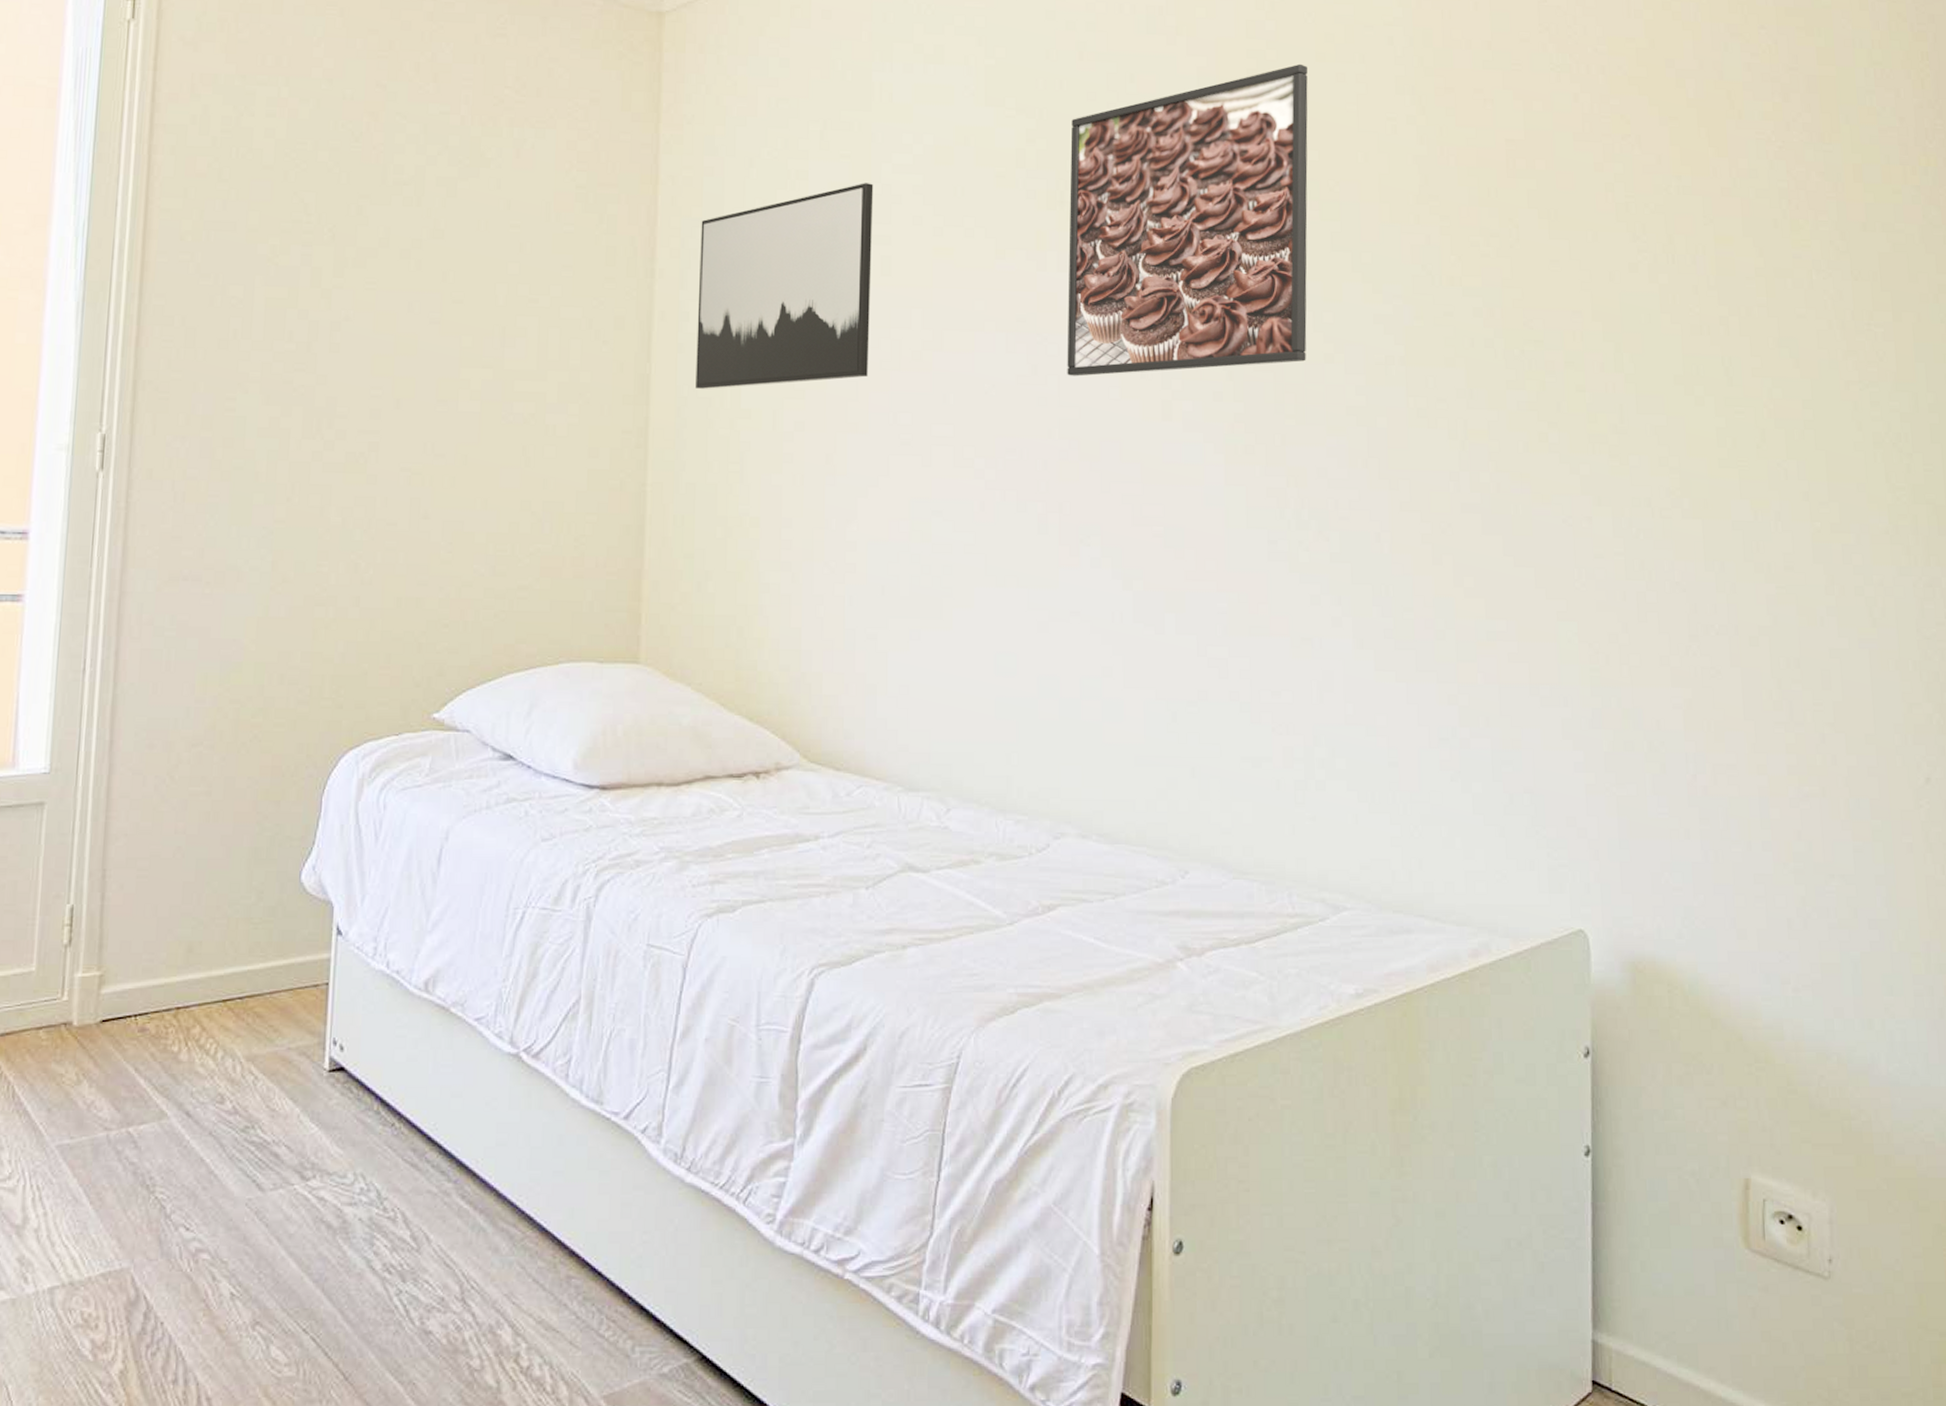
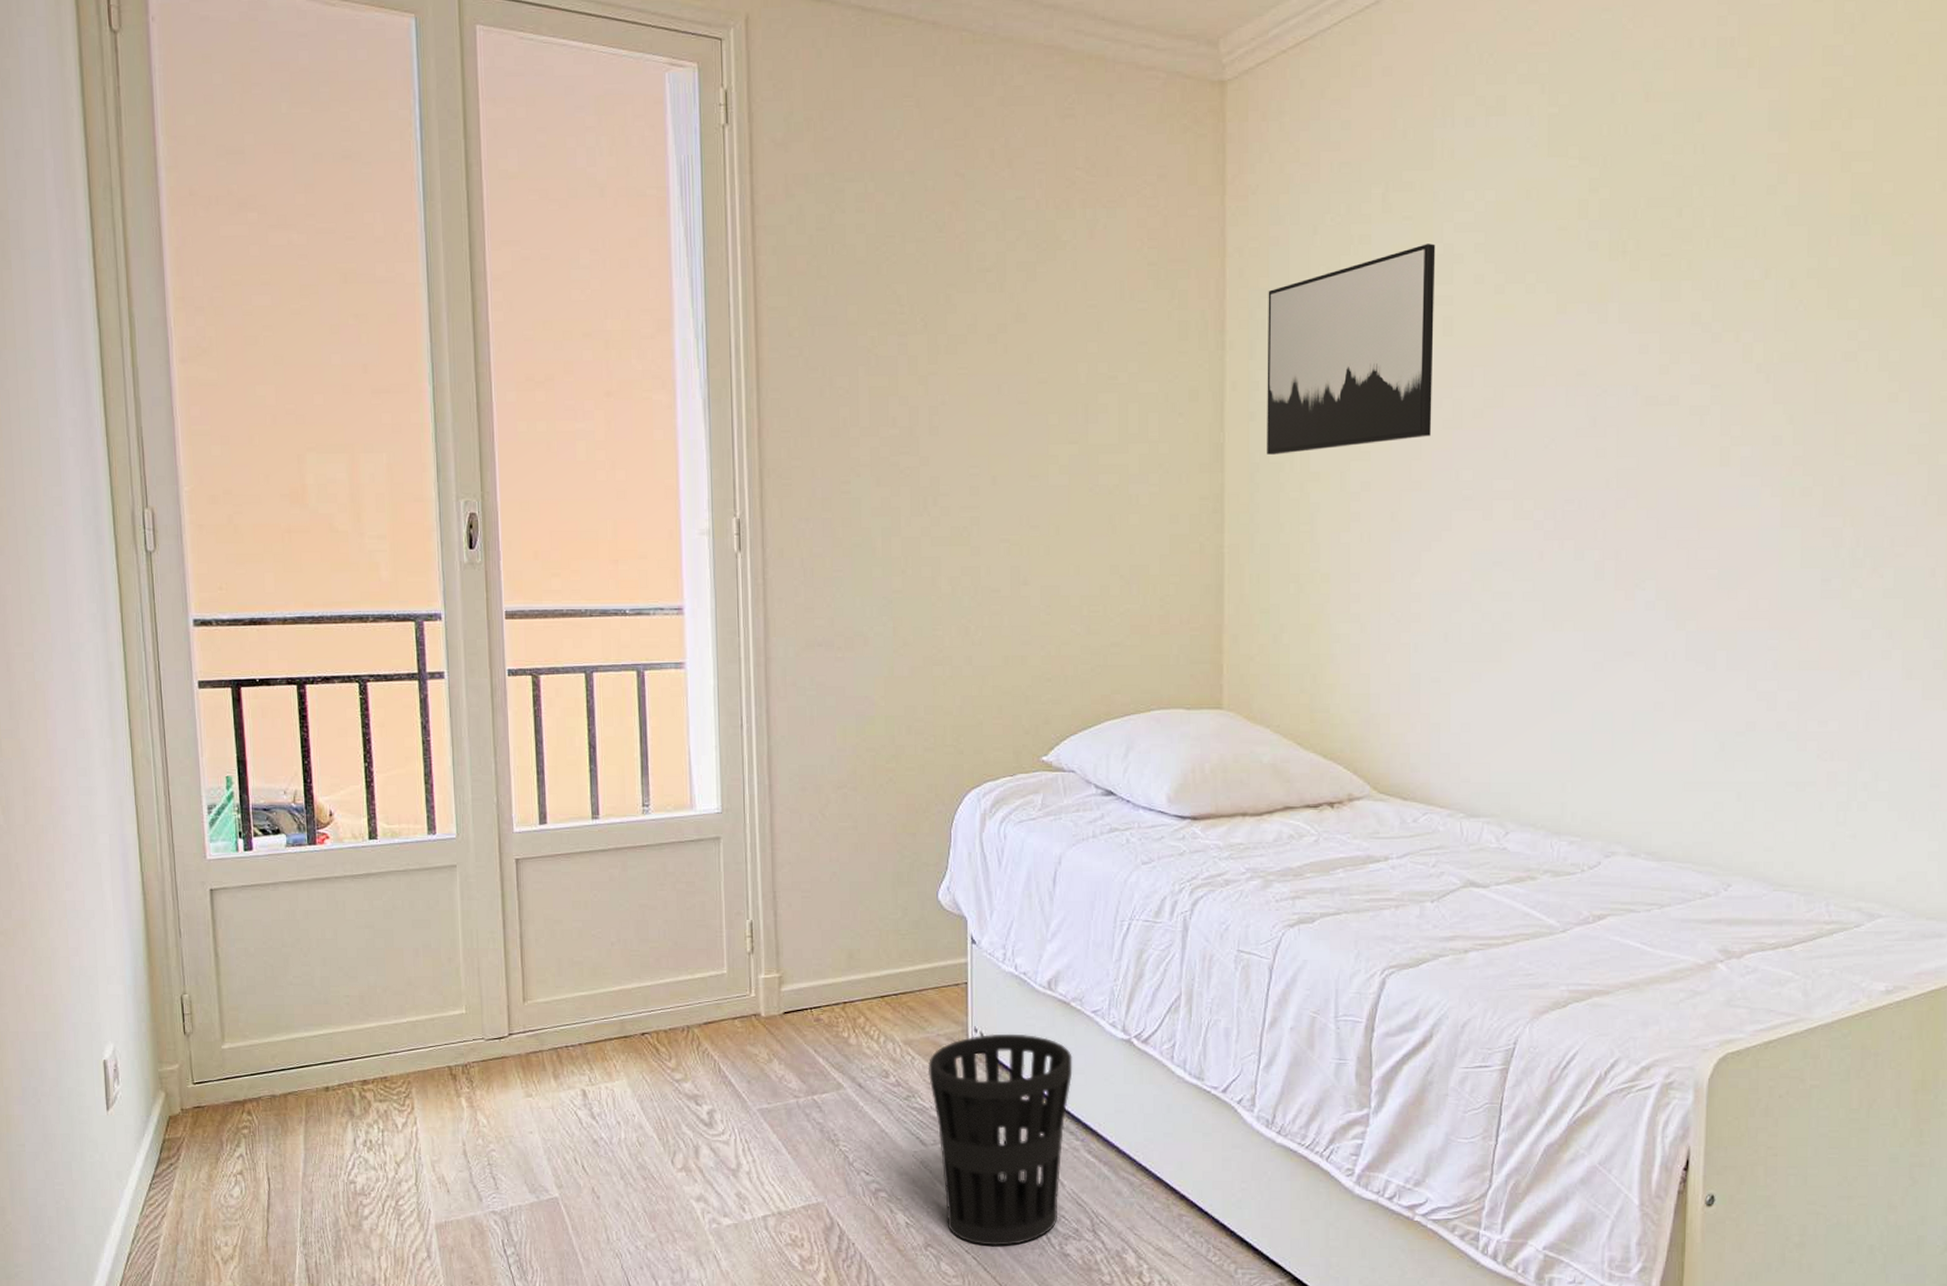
wastebasket: none [272,1047,449,1324] -> present [927,1033,1073,1247]
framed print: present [1067,63,1308,377] -> none [1626,89,1886,427]

